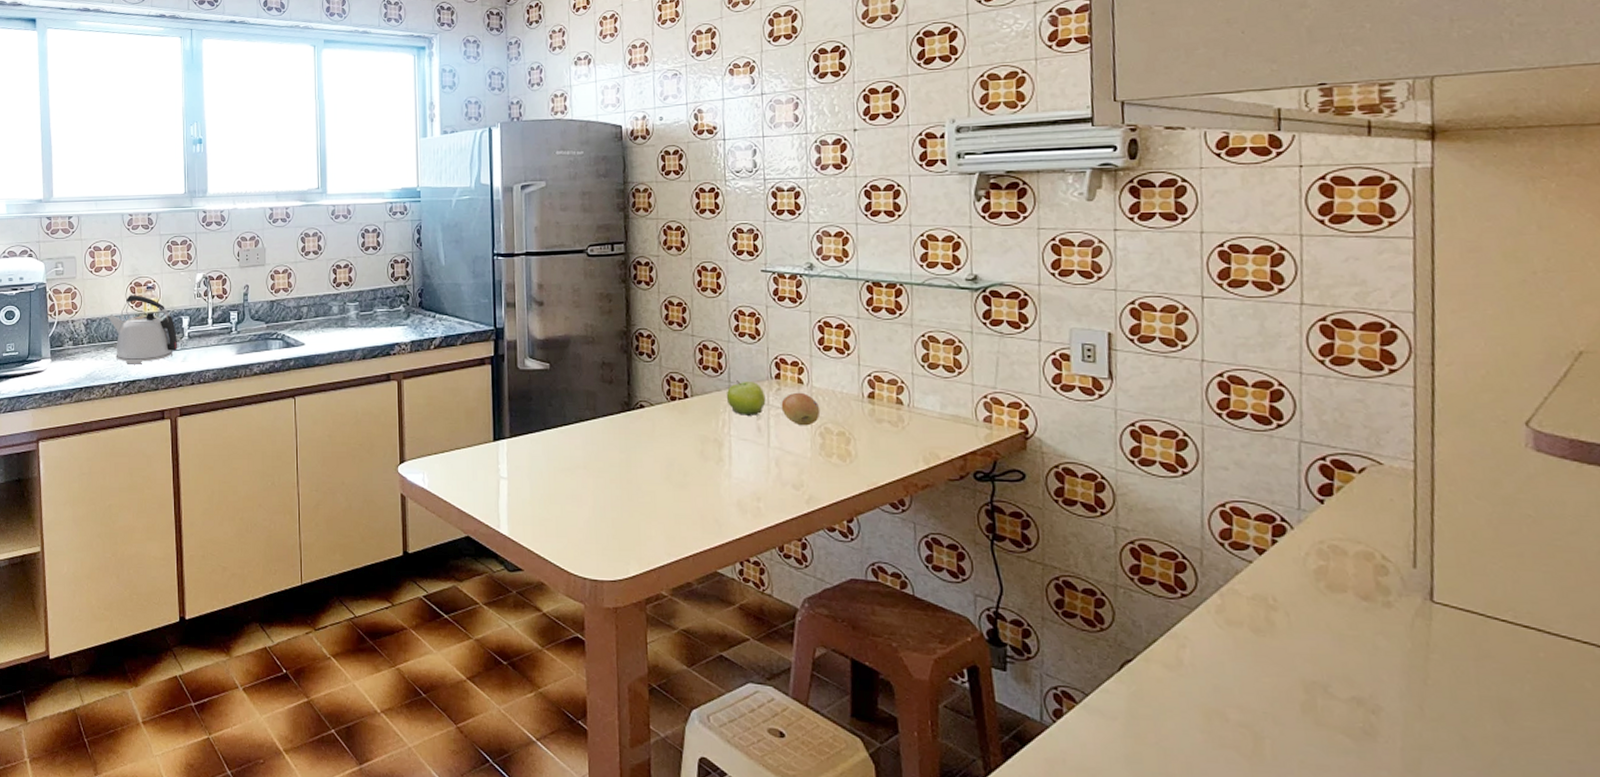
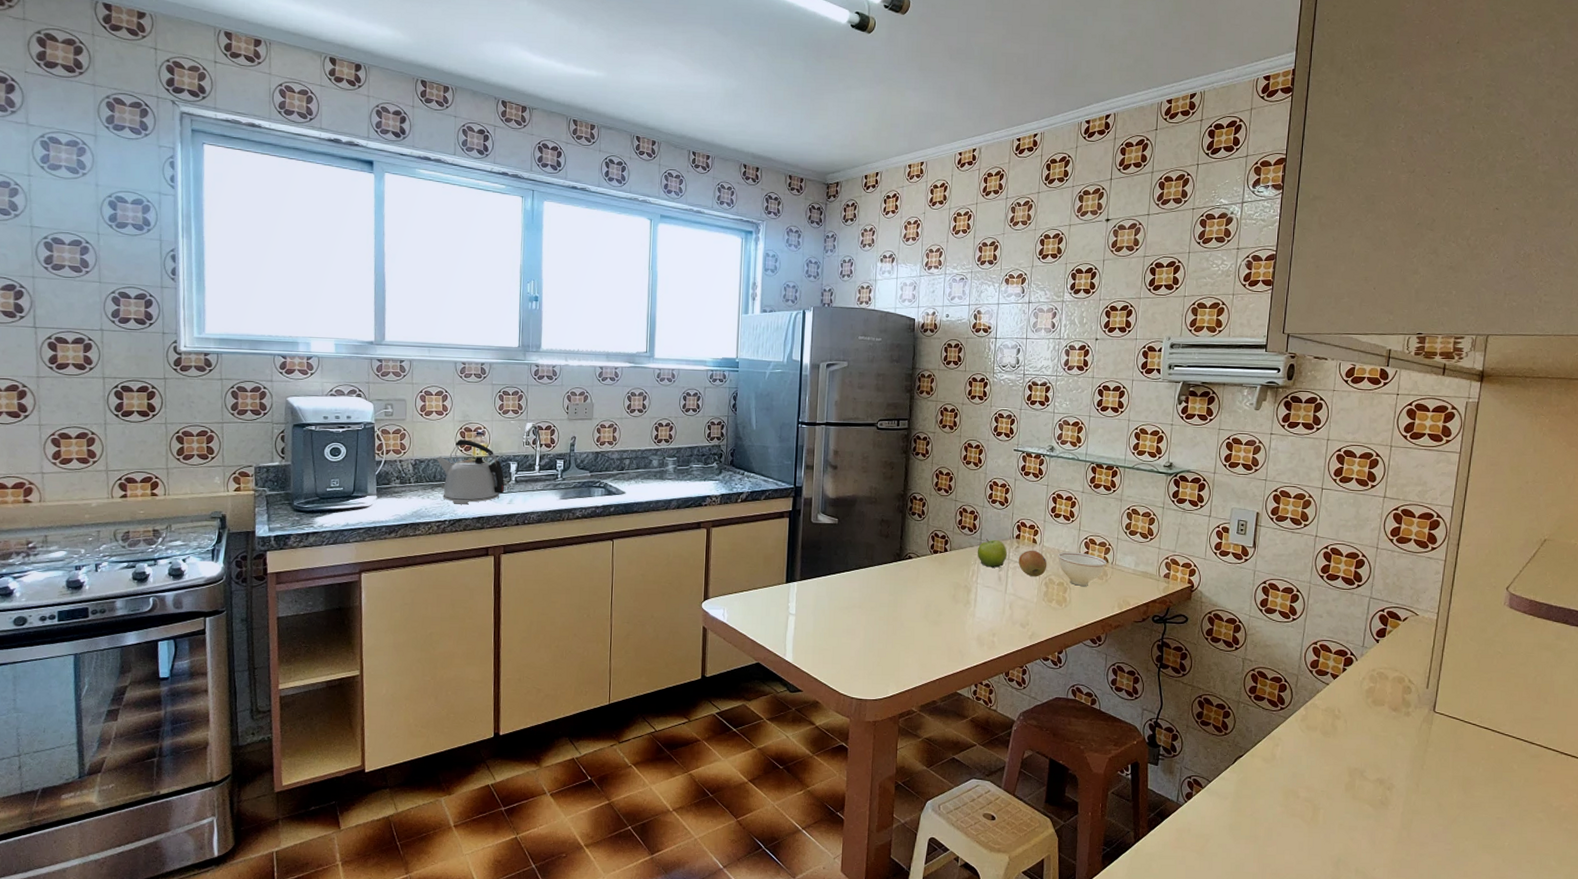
bowl: none [833,392,902,436] -> present [1058,551,1107,586]

